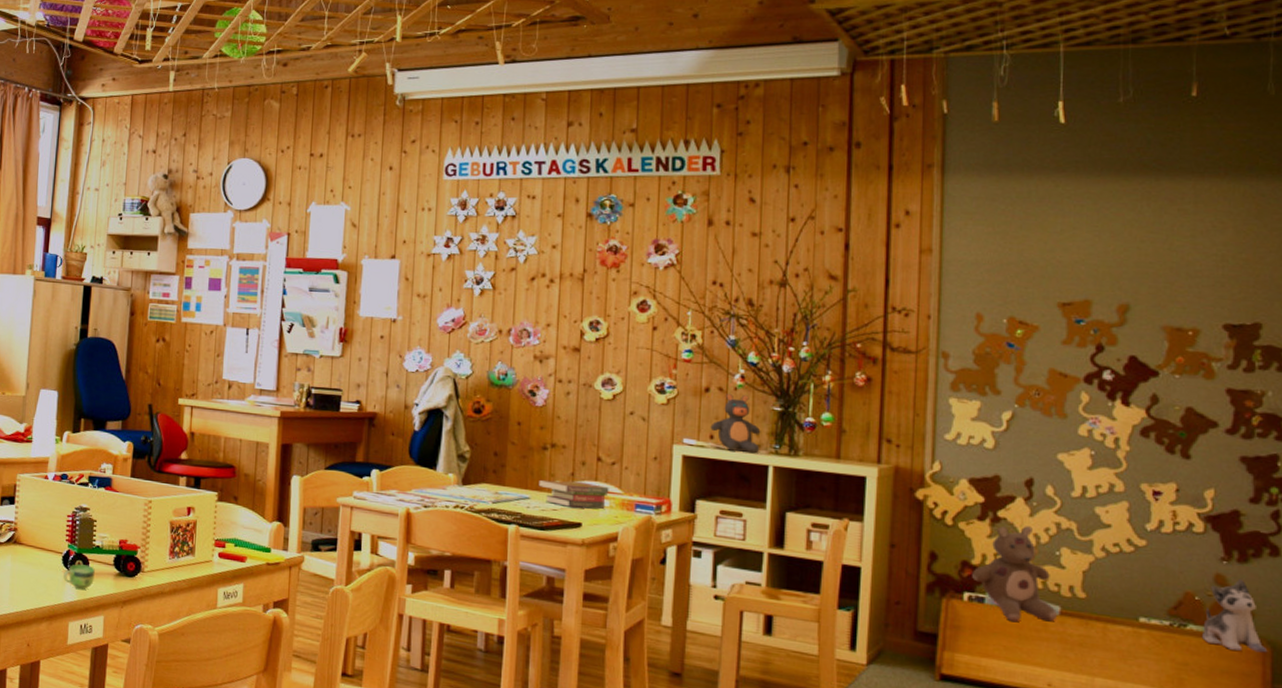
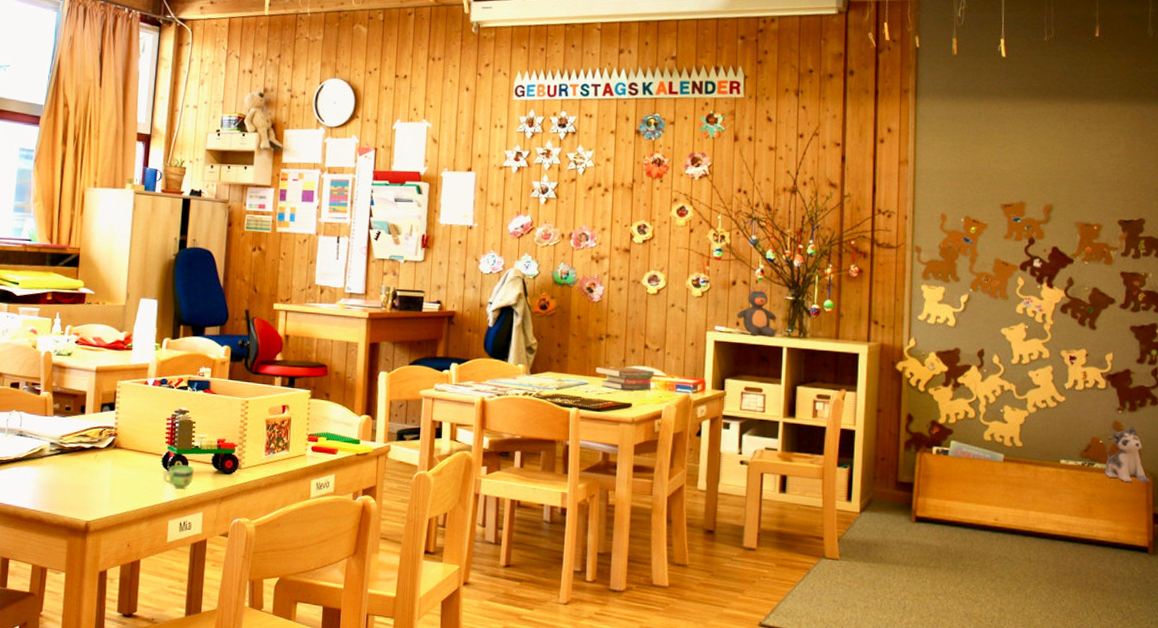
stuffed bear: present [972,526,1057,623] -> none [939,389,1001,470]

